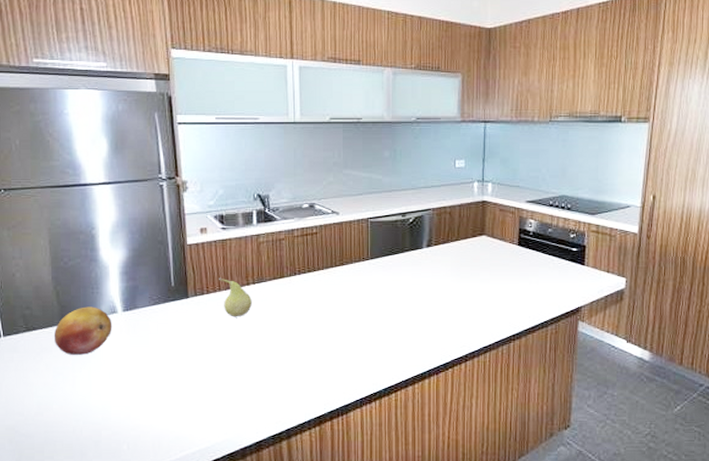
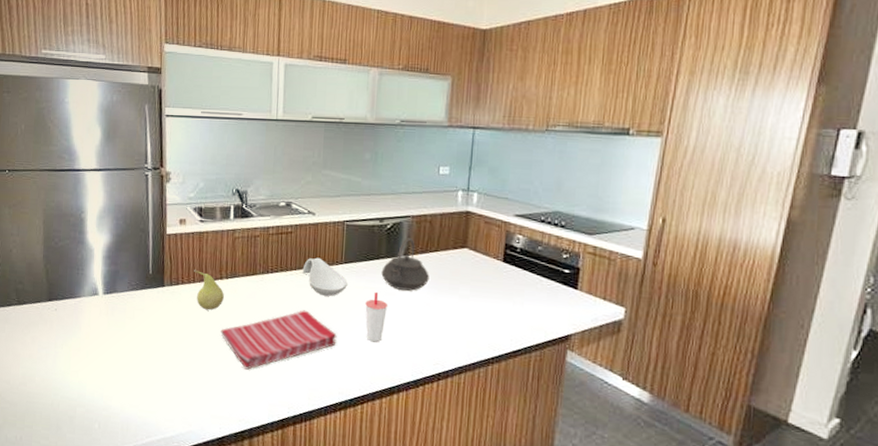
fruit: present [53,306,113,355] -> none [41,286,93,332]
dish towel: none [251,308,368,372] -> present [220,310,337,370]
spoon rest: none [330,255,375,292] -> present [302,257,348,296]
cup: none [393,283,415,332] -> present [365,291,388,343]
teapot: none [407,230,452,280] -> present [381,238,429,291]

